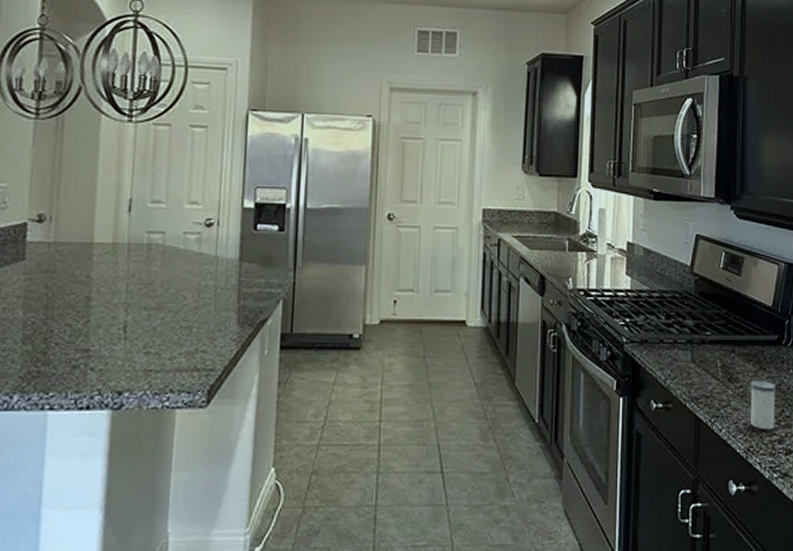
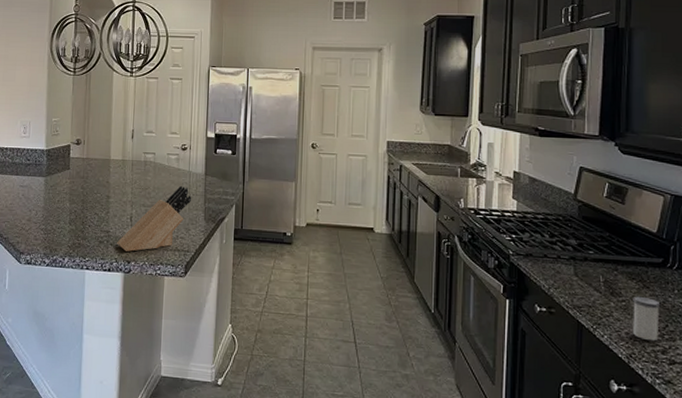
knife block: none [101,276,220,378] -> present [117,185,192,252]

